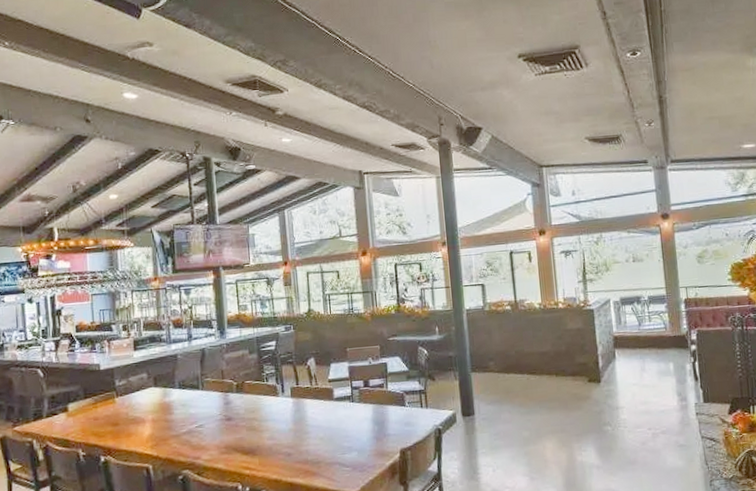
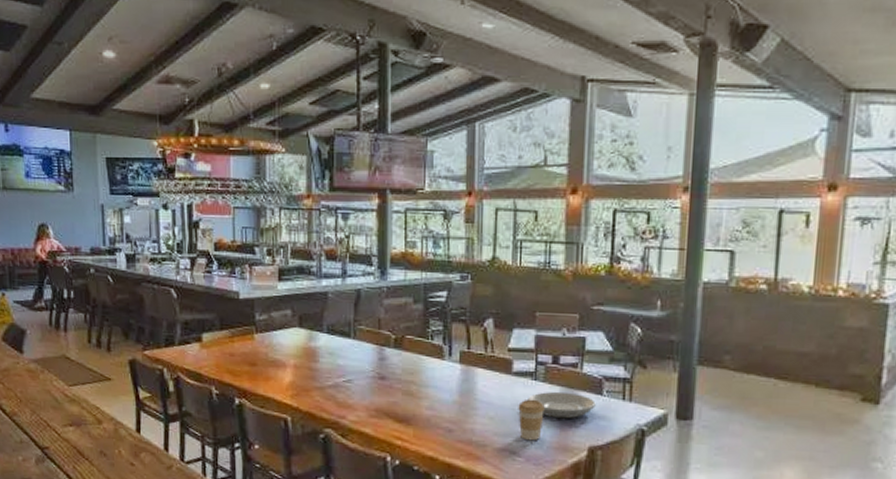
coffee cup: none [341,417,363,452] -> present [518,399,545,441]
plate: none [348,408,401,431] -> present [528,391,596,419]

